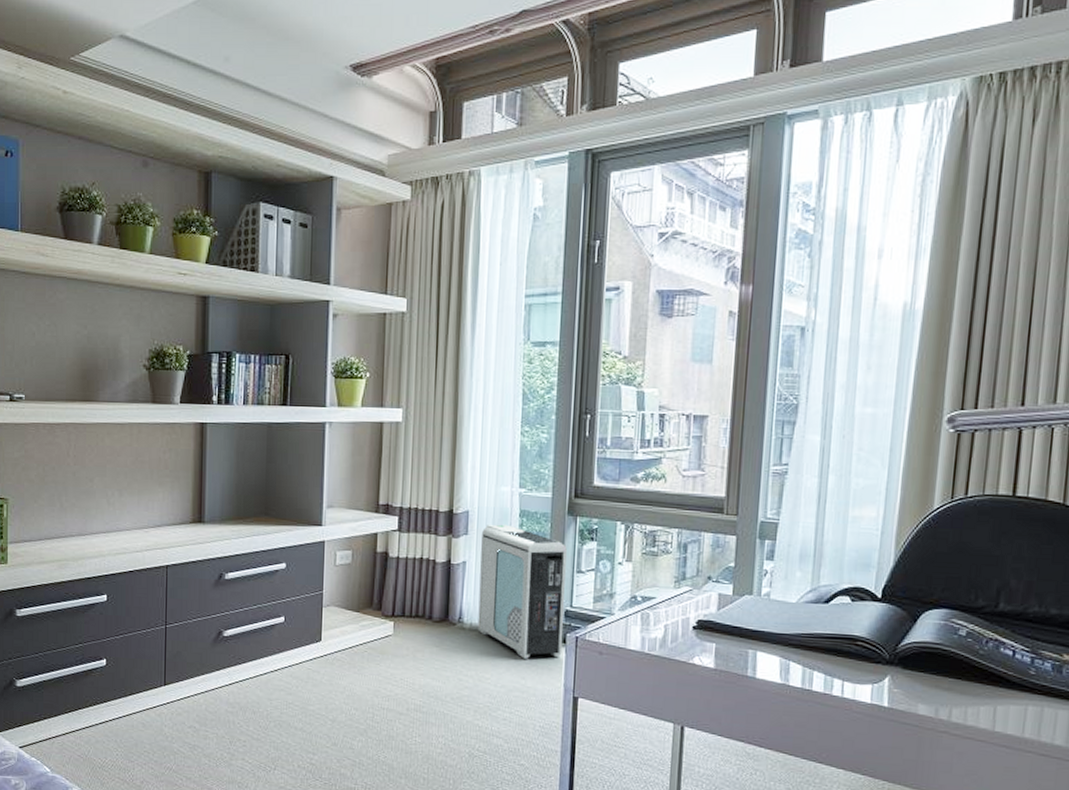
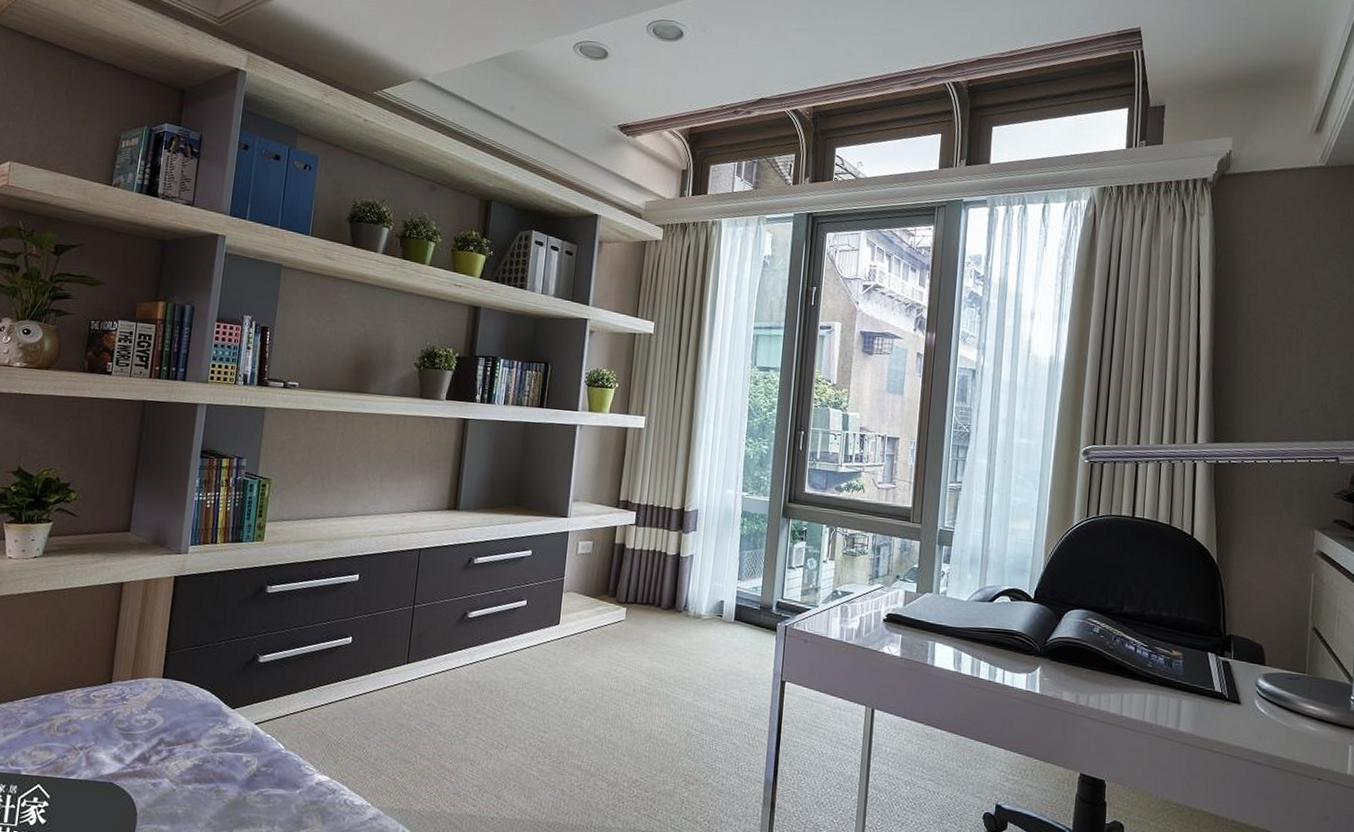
air purifier: present [477,524,567,659] -> none [700,522,780,645]

